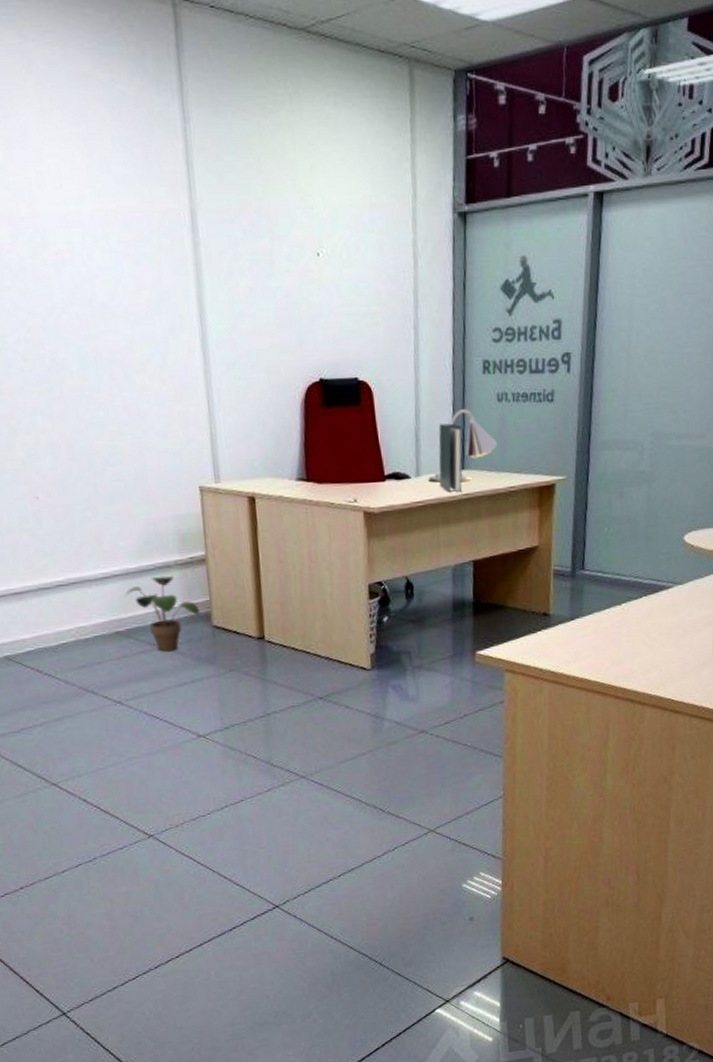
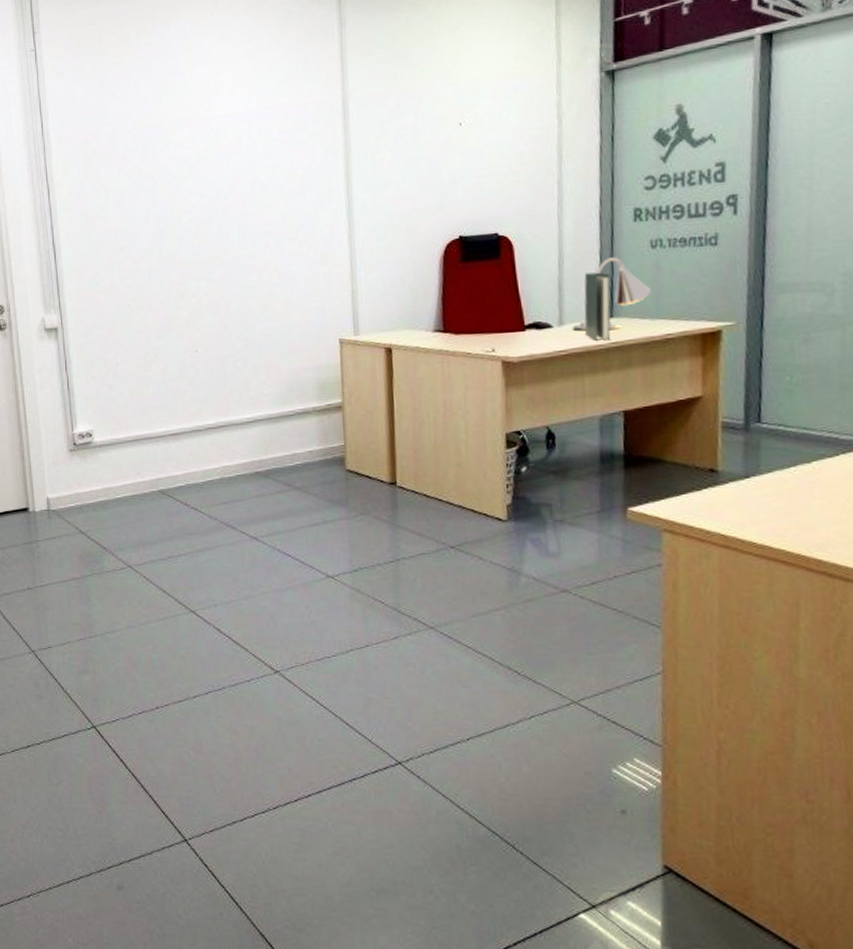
potted plant: present [125,575,199,652] -> none [266,421,334,493]

